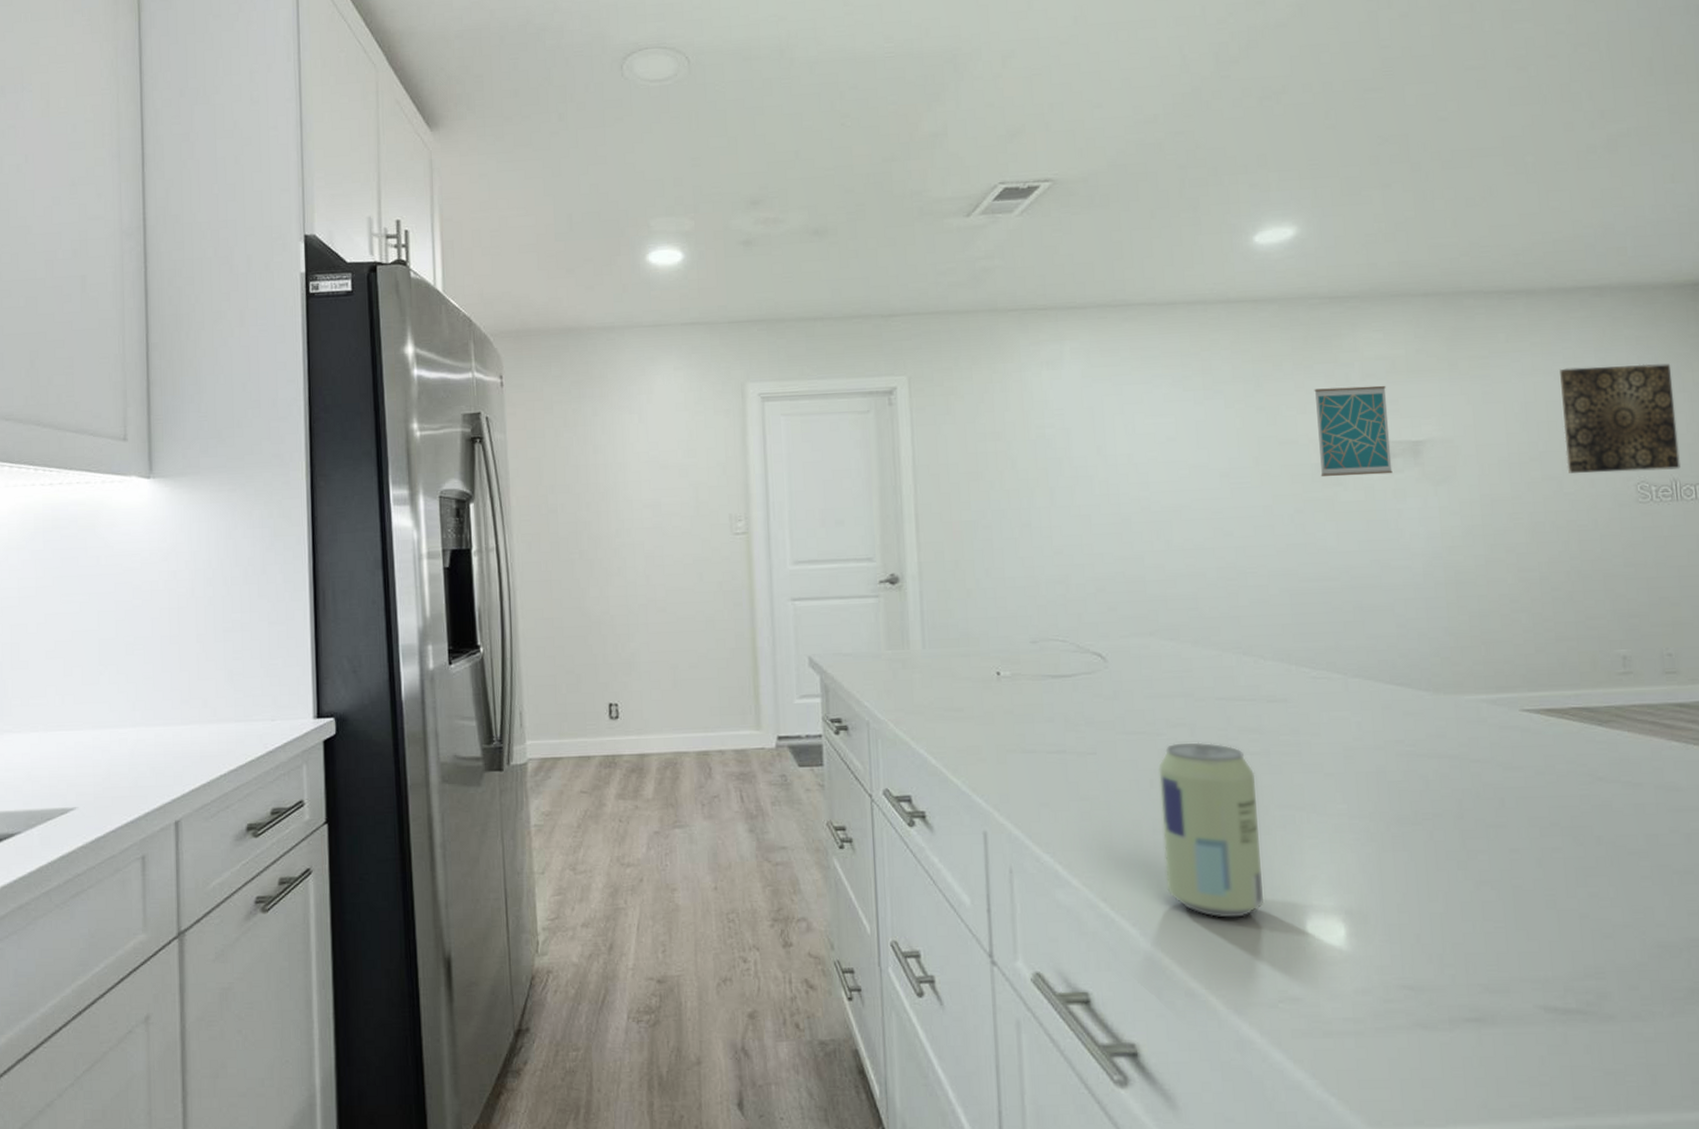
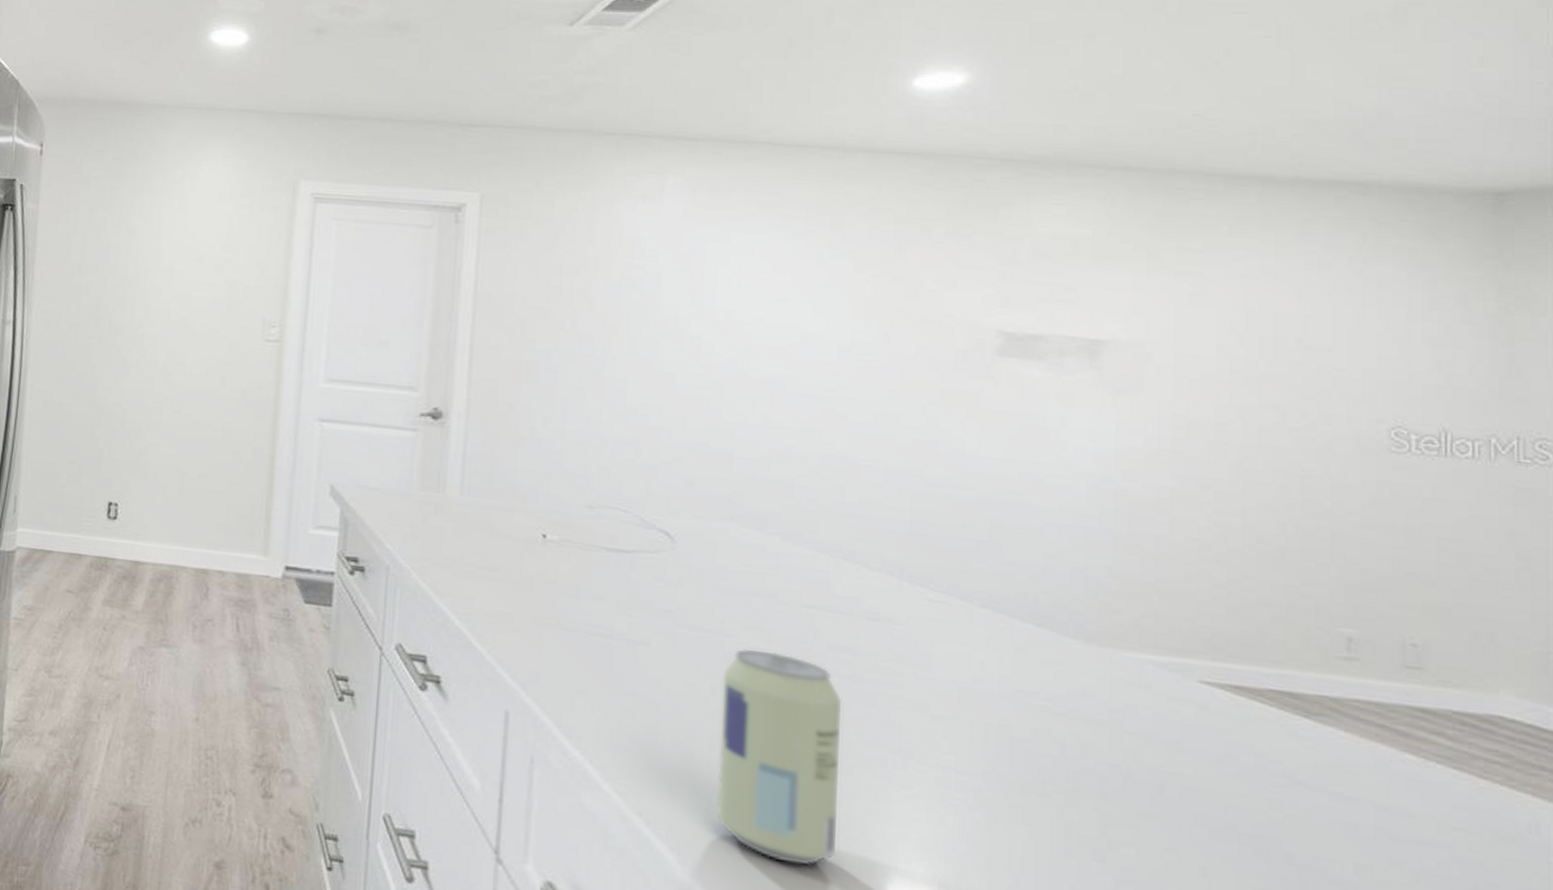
wall art: present [1314,385,1393,477] -> none [966,263,1062,375]
wall art: present [1560,363,1680,474] -> none [1295,276,1455,418]

